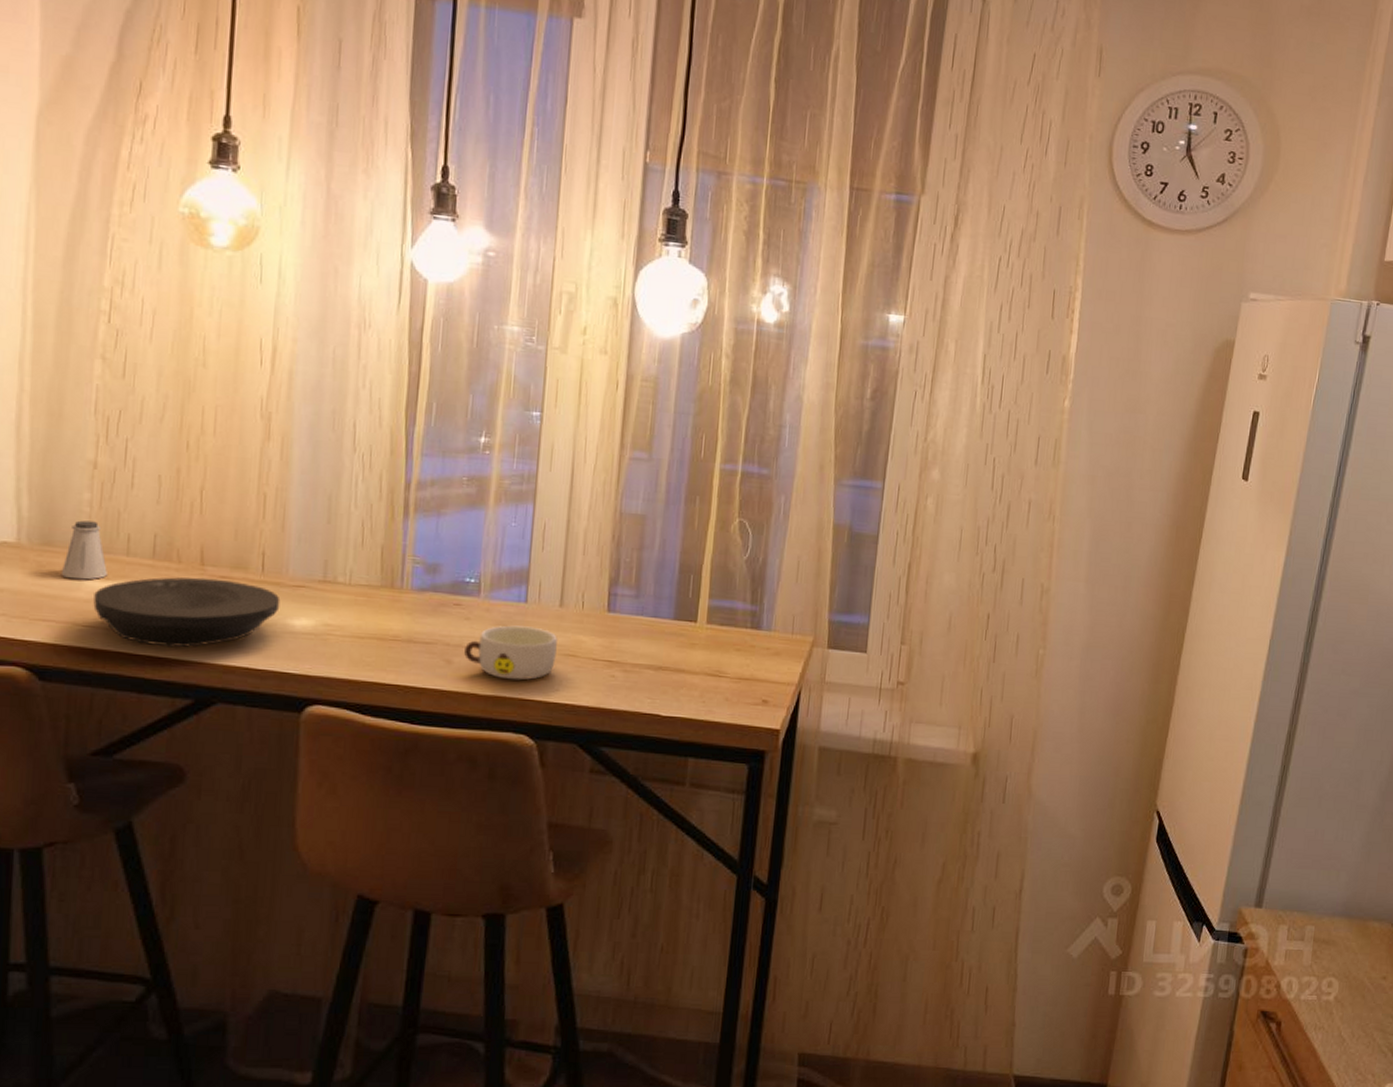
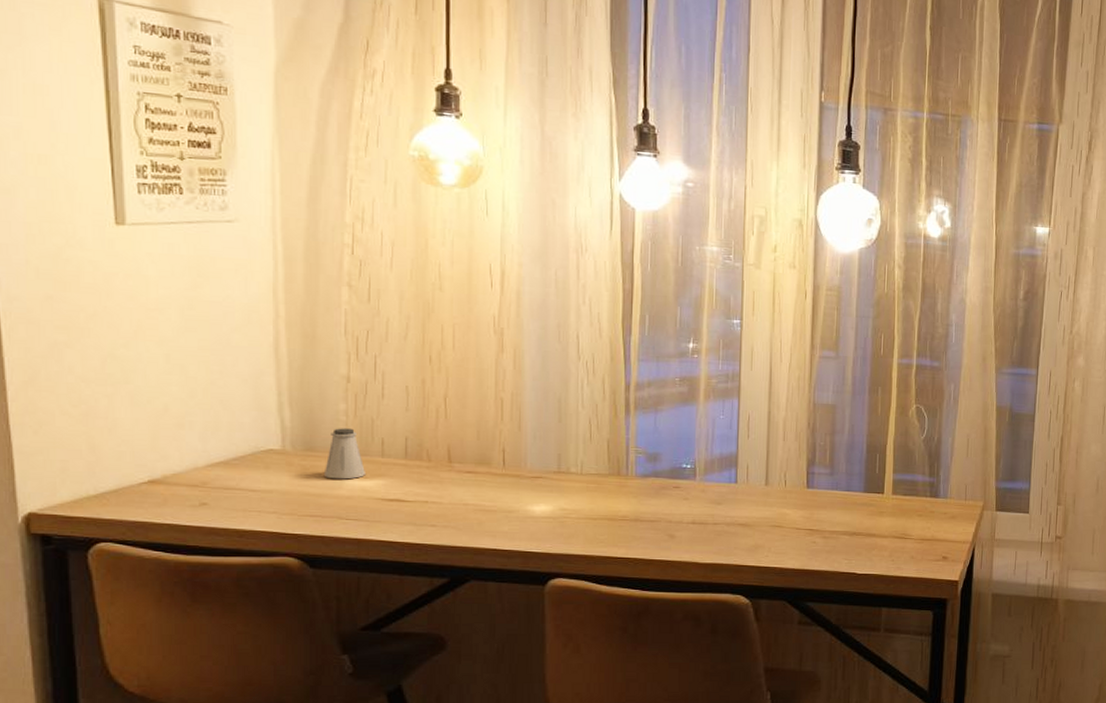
plate: present [93,577,281,648] -> none [355,473,521,535]
bowl: present [464,625,557,680] -> none [685,503,765,549]

